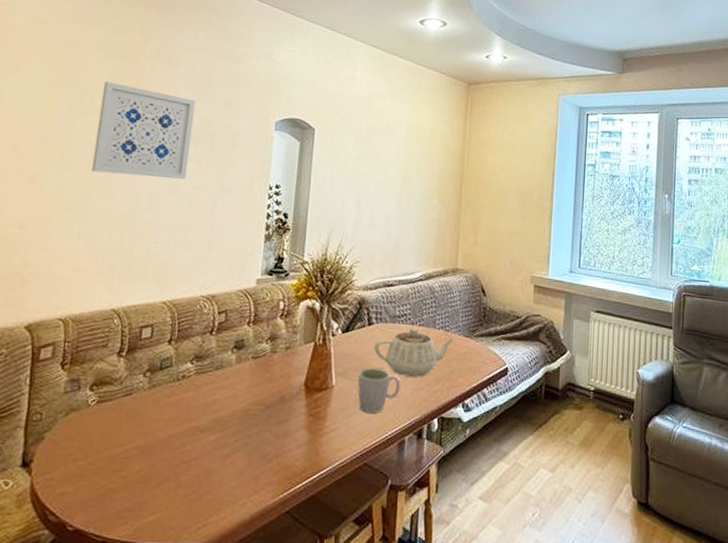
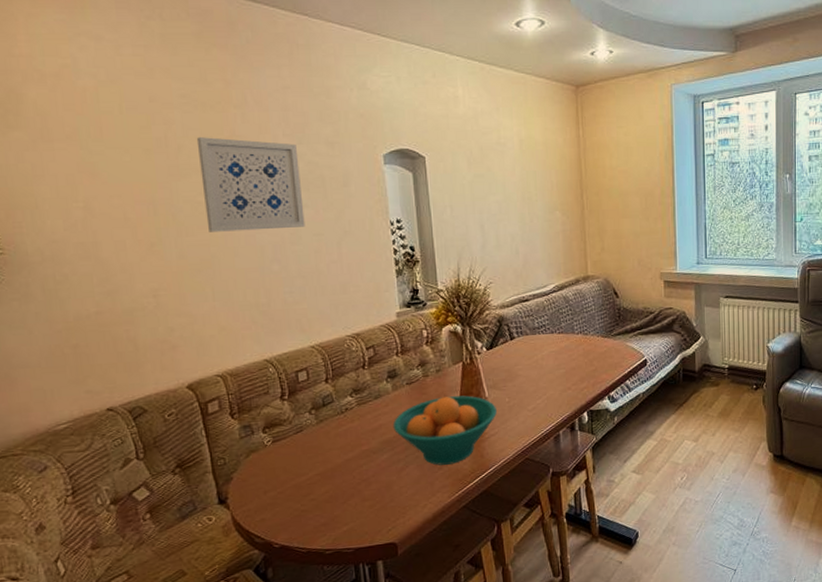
fruit bowl: none [228,378,342,458] -> present [392,395,497,466]
mug: present [357,368,401,413] -> none [508,377,549,416]
teapot: present [374,328,455,377] -> none [519,336,594,380]

